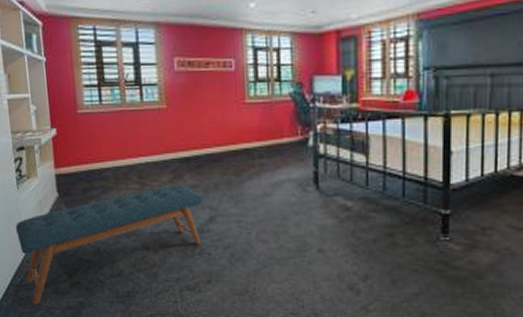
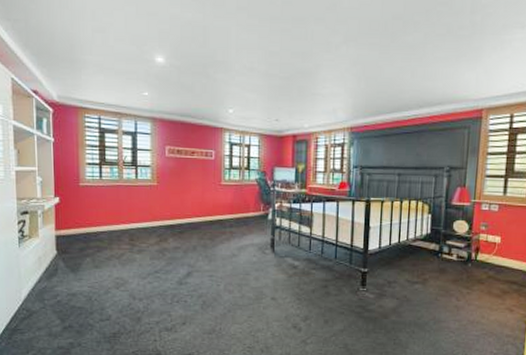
bench: present [15,184,204,305] -> none [14,246,183,346]

